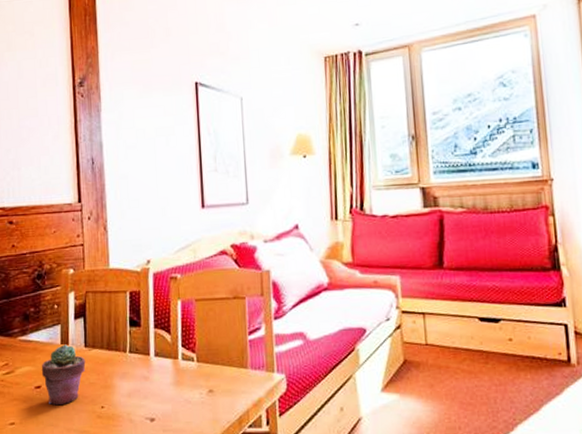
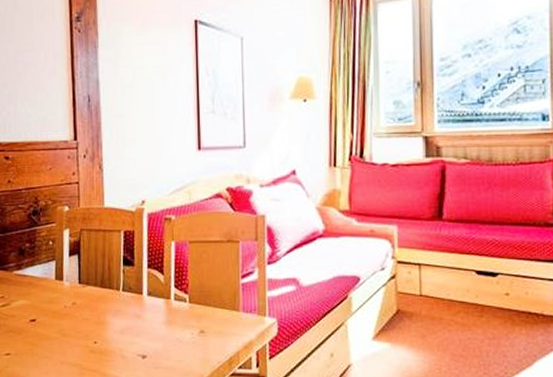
potted succulent: present [41,344,86,406] -> none [36,280,80,339]

